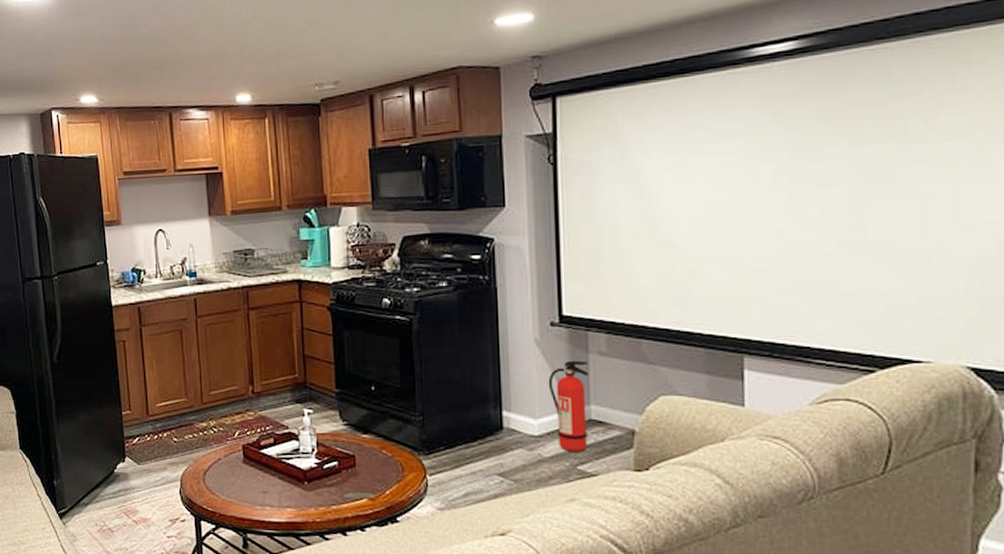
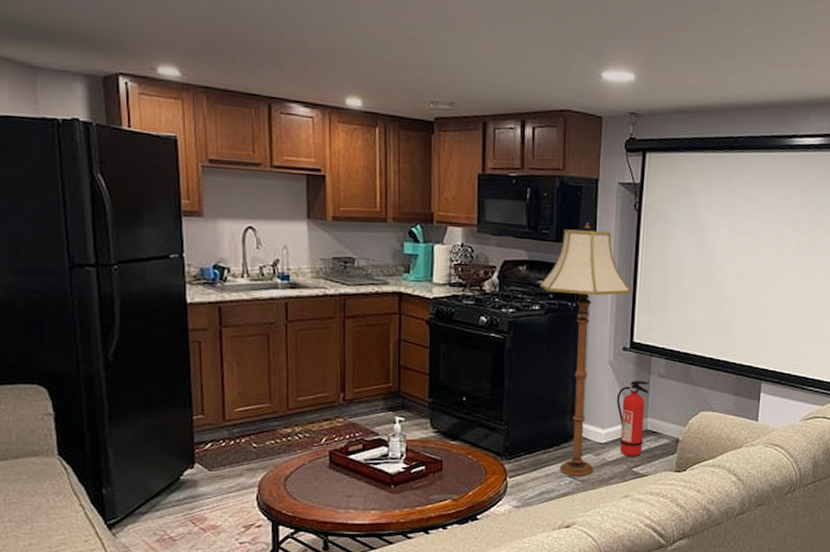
floor lamp: none [445,185,555,475] -> present [540,222,632,476]

